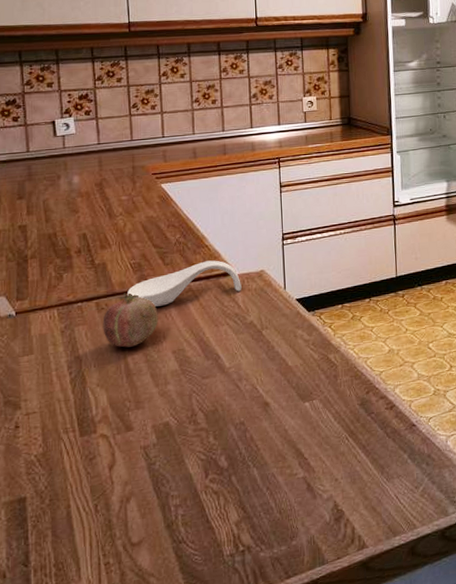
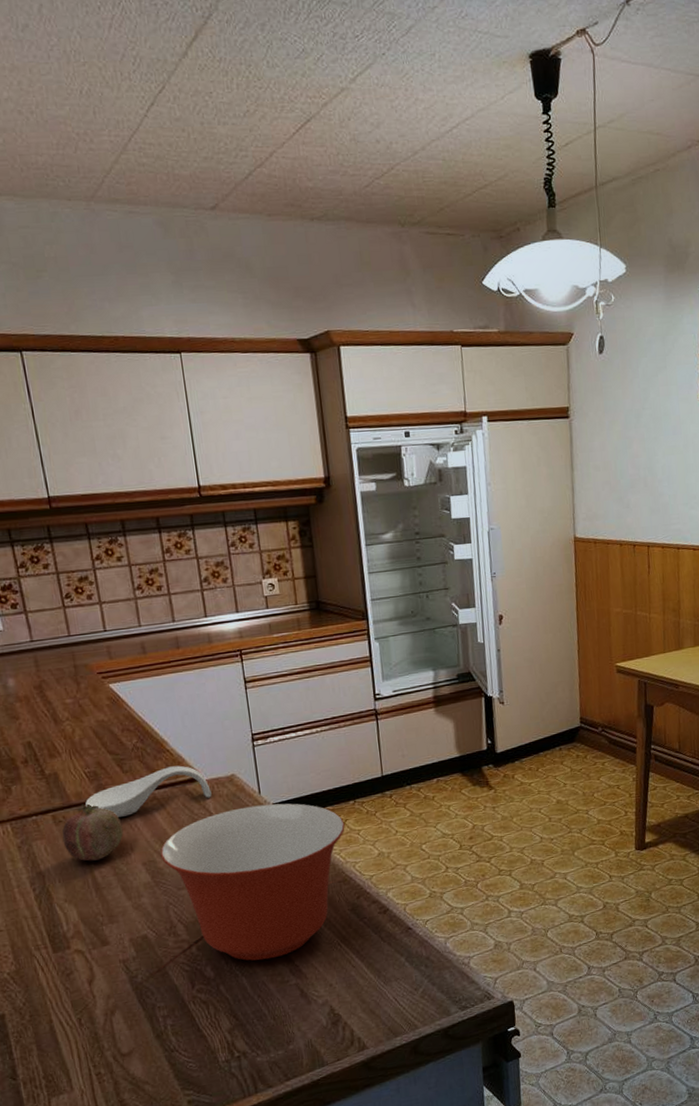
mixing bowl: none [189,299,360,452] -> present [160,803,345,961]

